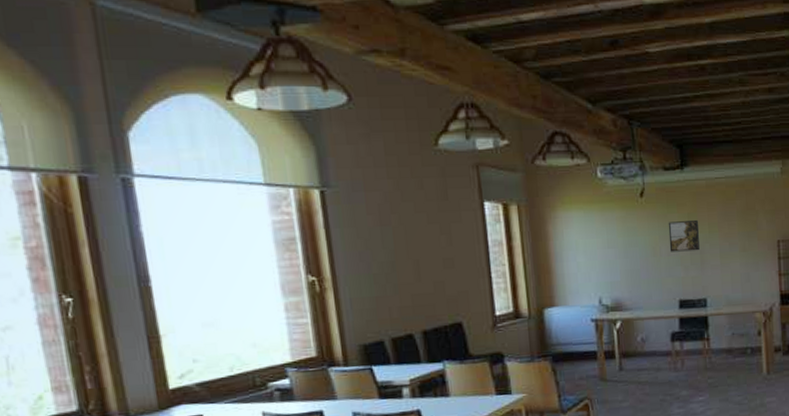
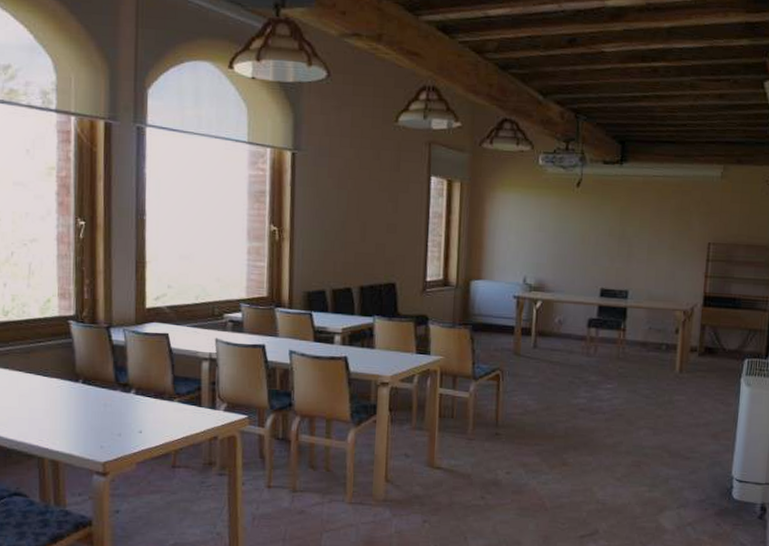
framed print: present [668,219,700,252] -> none [598,213,630,244]

